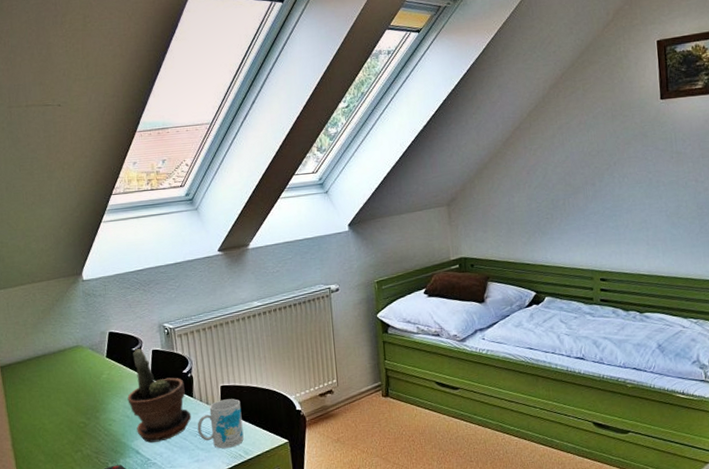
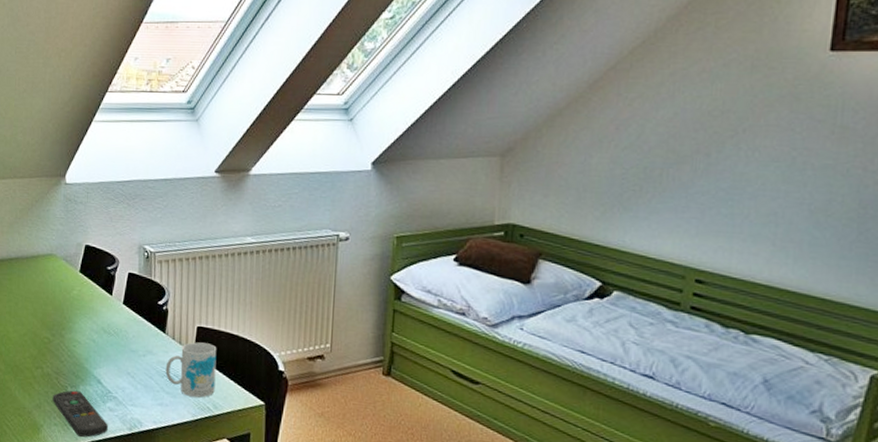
potted plant: present [127,349,192,443] -> none [96,269,161,375]

